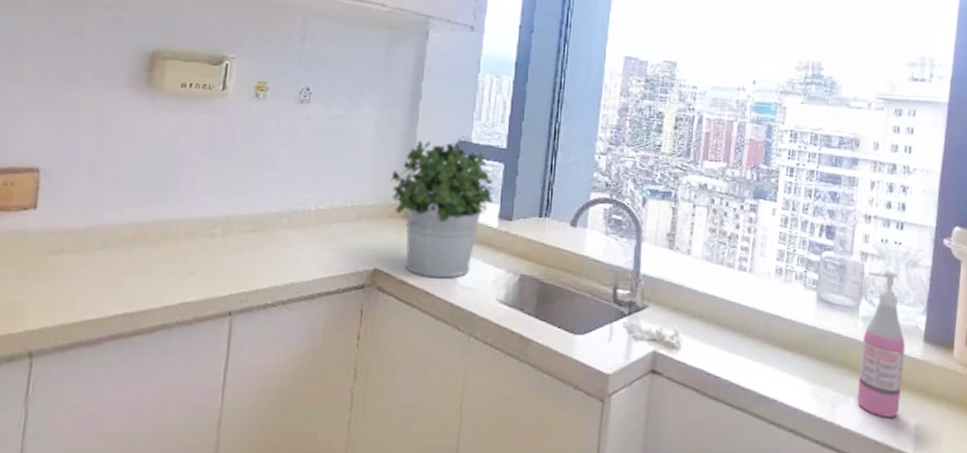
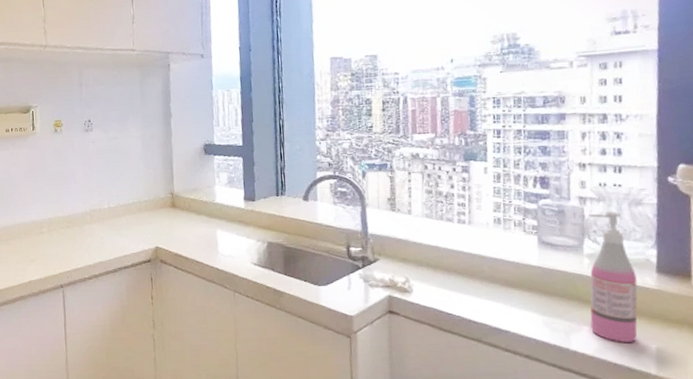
potted plant: present [390,140,494,279] -> none [158,146,239,251]

